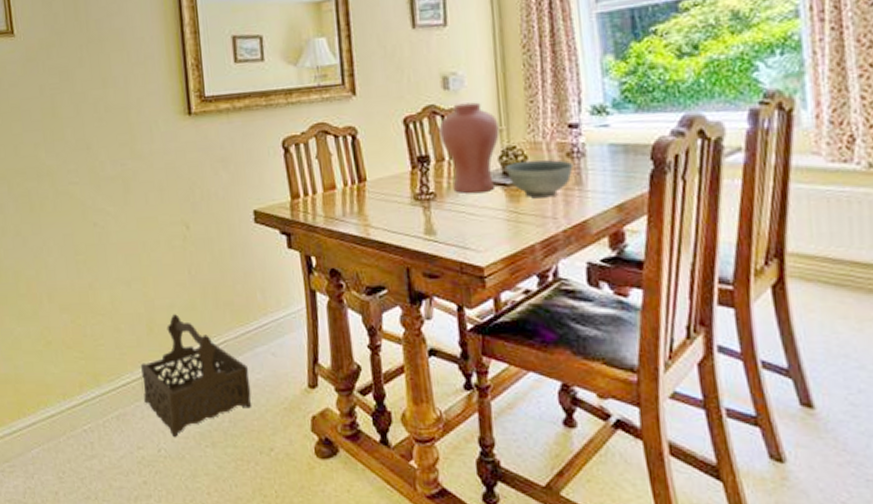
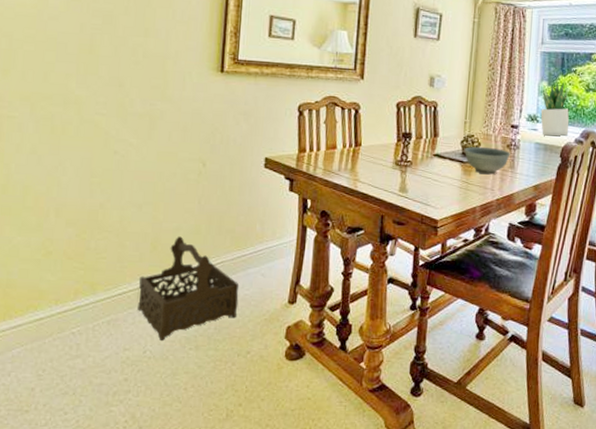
vase: present [439,102,500,193] -> none [421,98,465,165]
planter: none [607,52,660,132] -> present [540,82,570,137]

